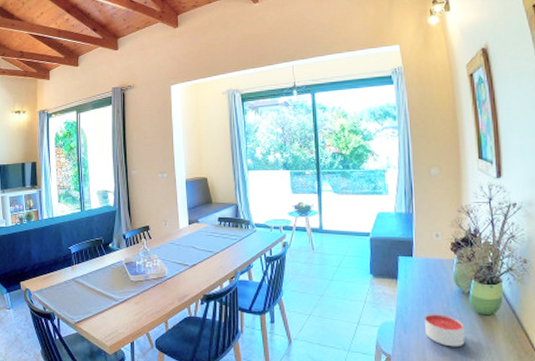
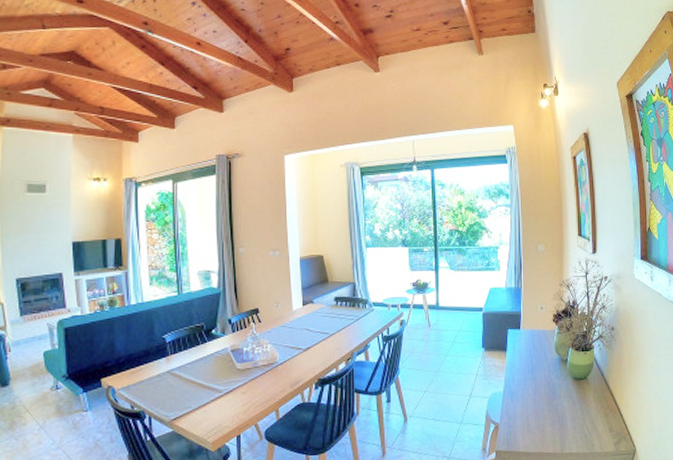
candle: present [424,313,465,347] -> none [528,380,563,411]

